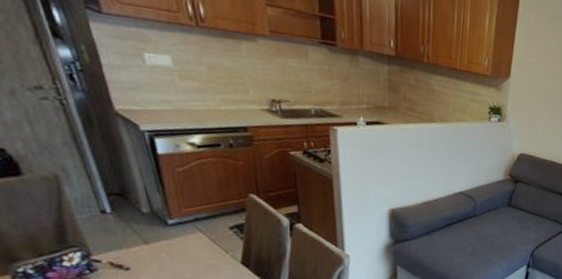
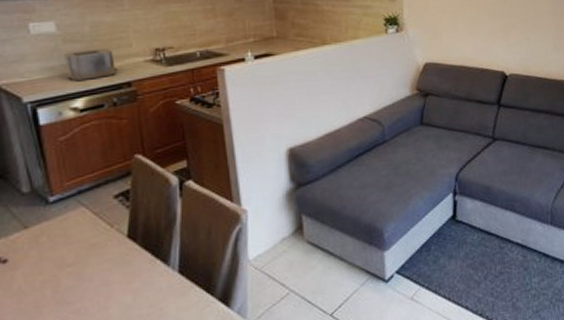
toaster: none [180,88,235,120] -> present [63,49,118,82]

